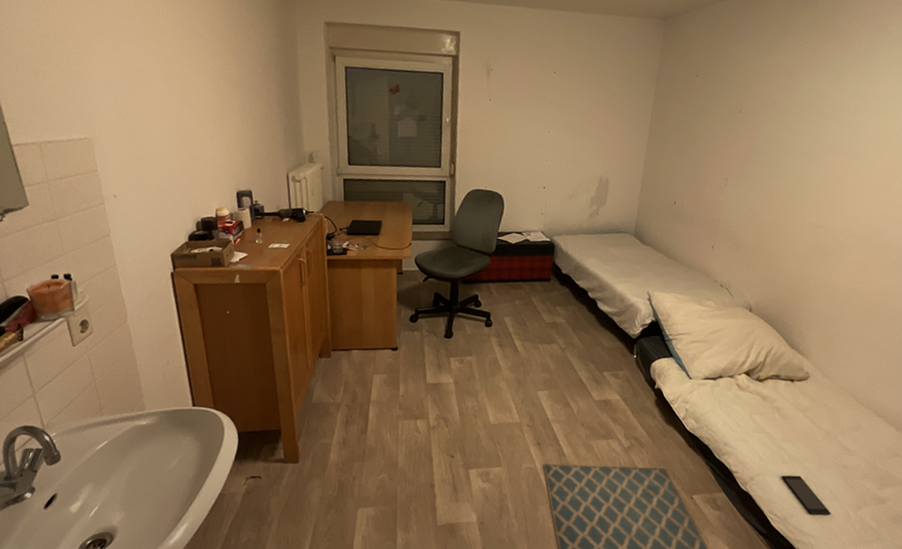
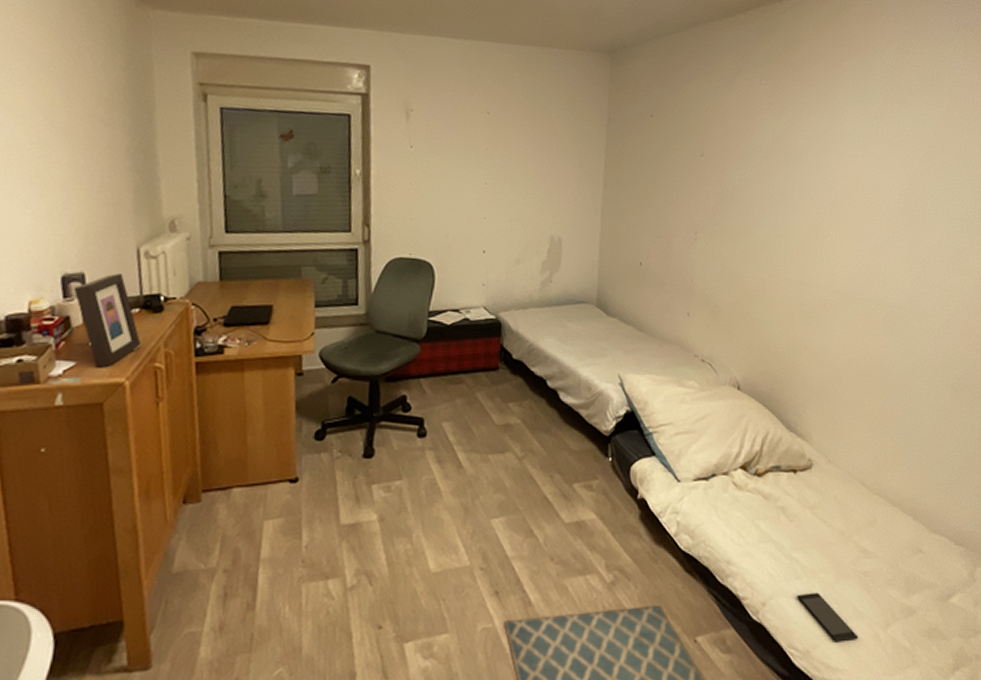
picture frame: none [244,192,291,259] -> present [73,273,142,368]

